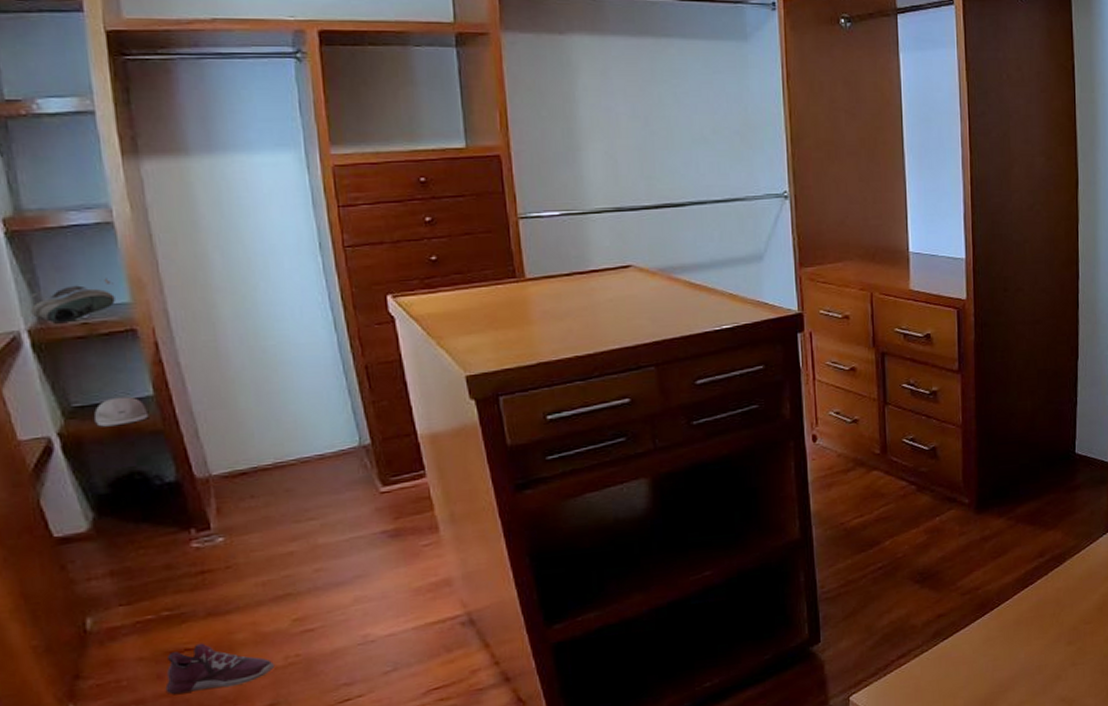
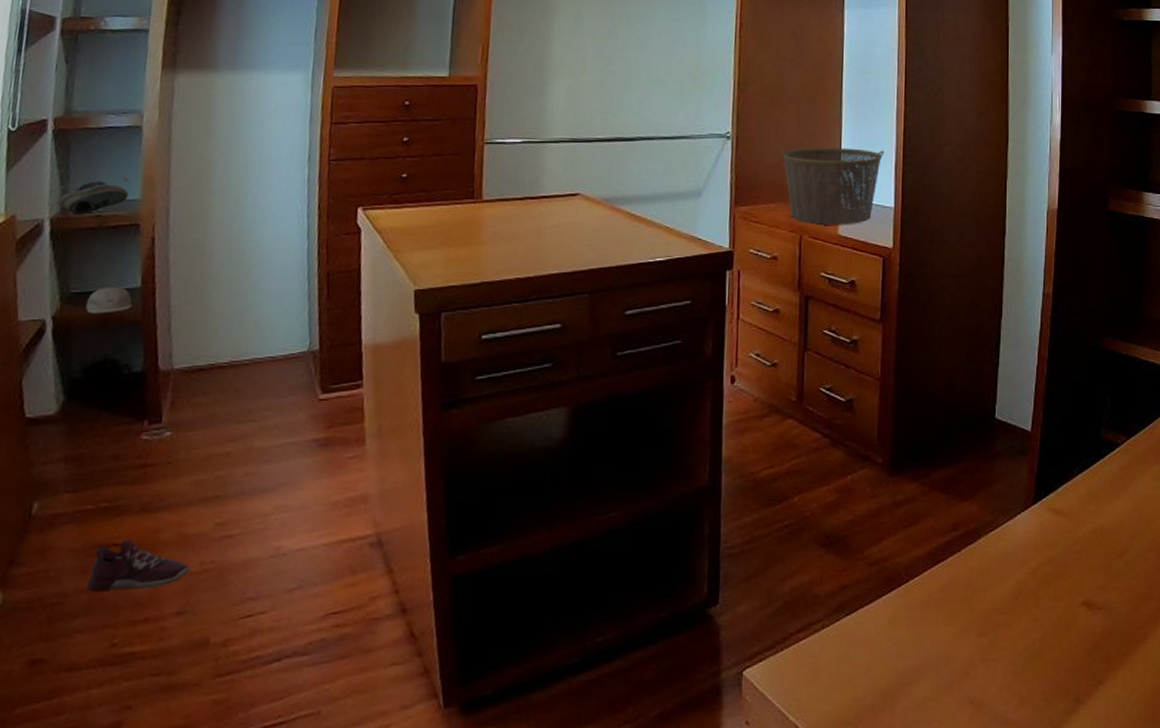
basket: none [842,200,952,281] -> present [780,147,885,225]

